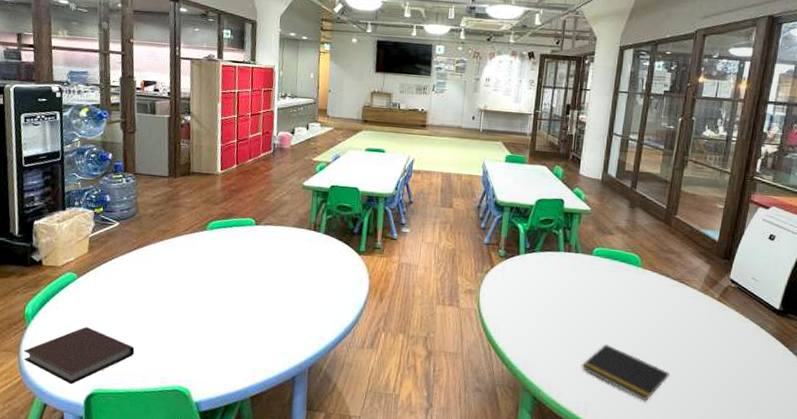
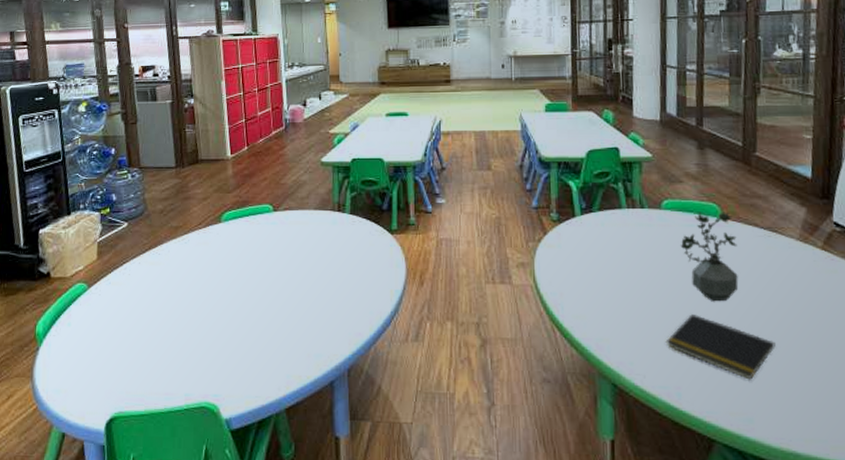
notebook: present [24,327,135,385] -> none [37,343,155,409]
potted plant: none [603,260,651,337] -> present [680,211,739,302]

